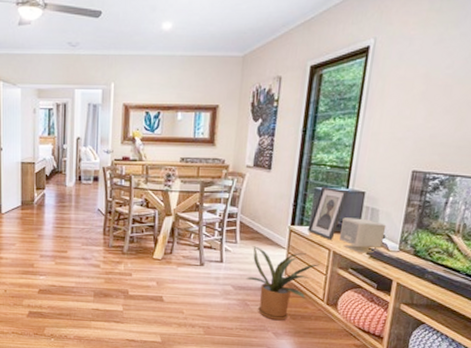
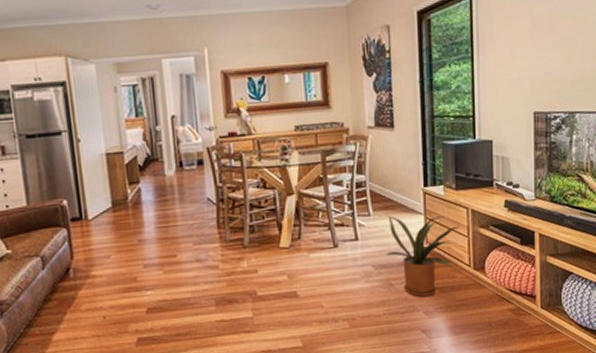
picture frame: present [308,186,348,240] -> none [442,139,476,198]
speaker: present [338,217,387,254] -> none [474,169,519,208]

